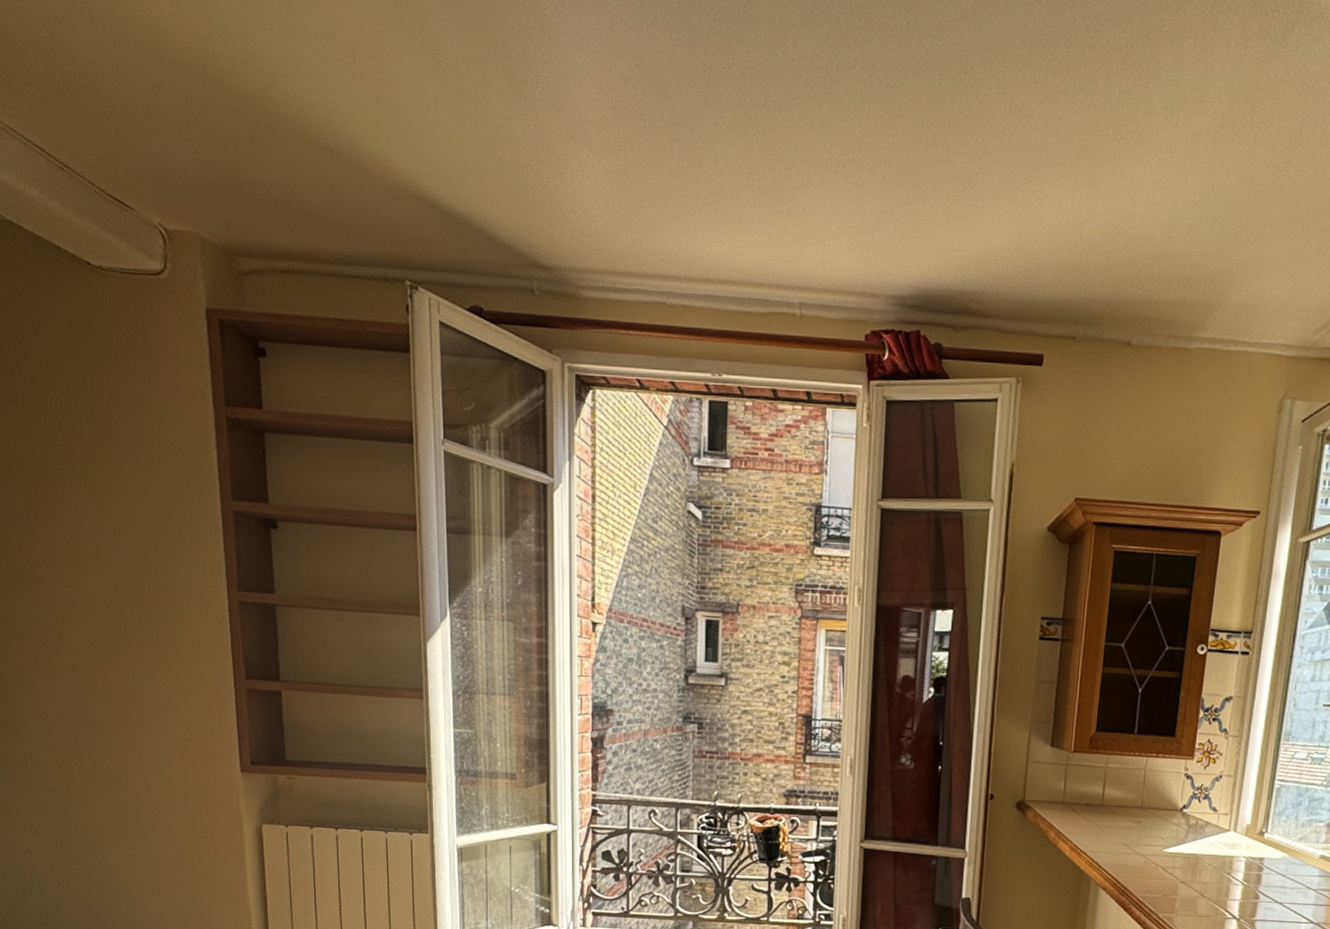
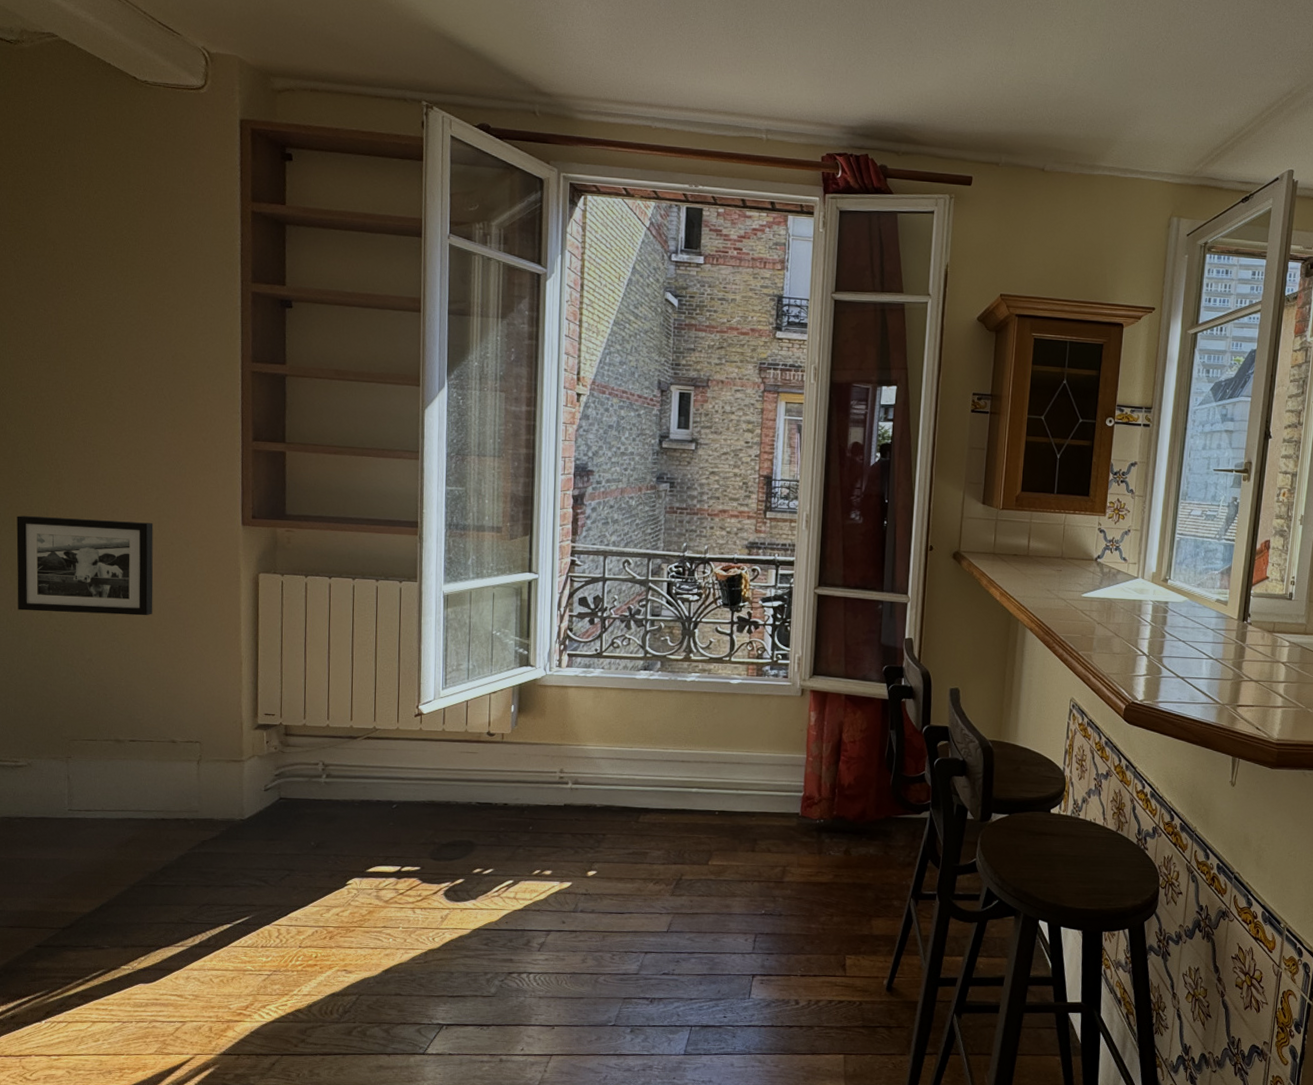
picture frame: none [9,762,156,870] -> present [16,516,153,616]

